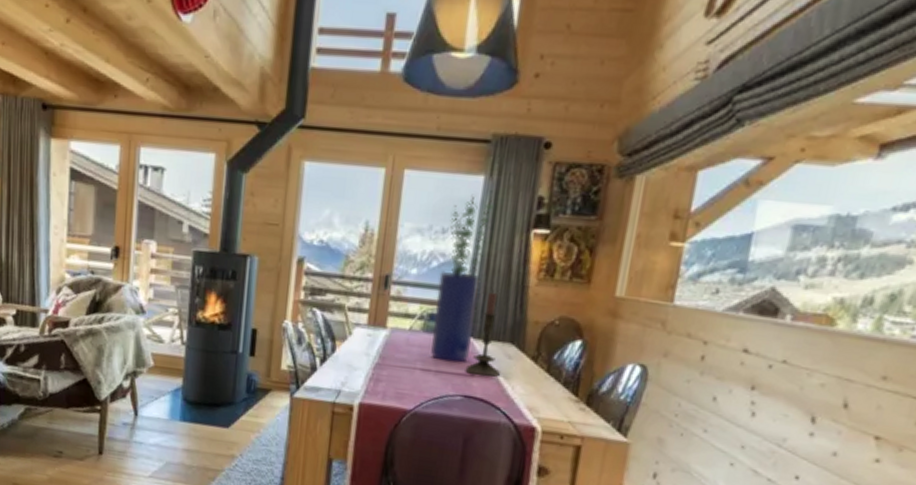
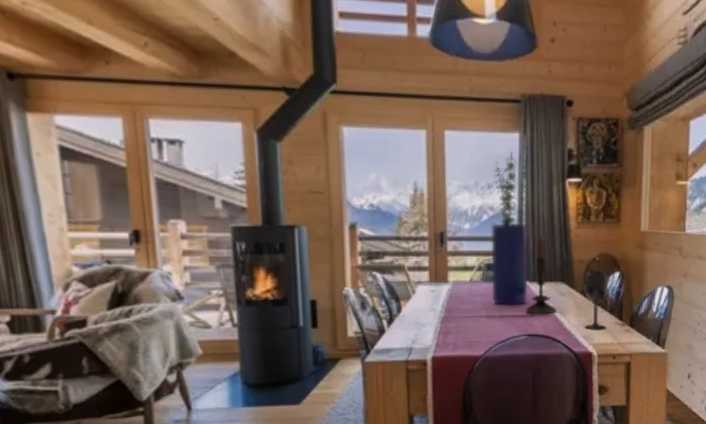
wine glass: none [530,335,567,404] -> present [583,272,608,330]

